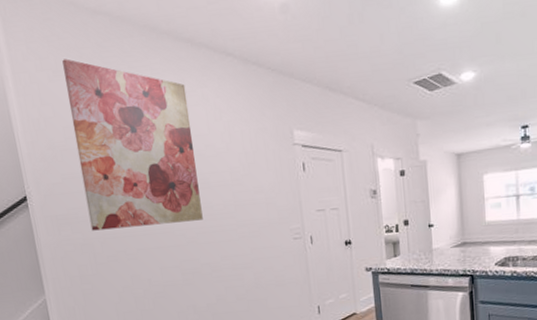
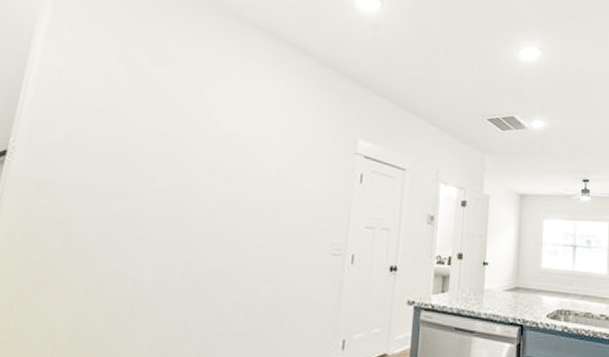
wall art: present [62,58,203,231] -> none [80,17,252,216]

